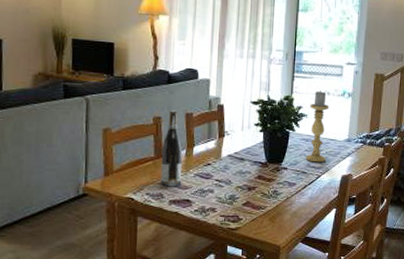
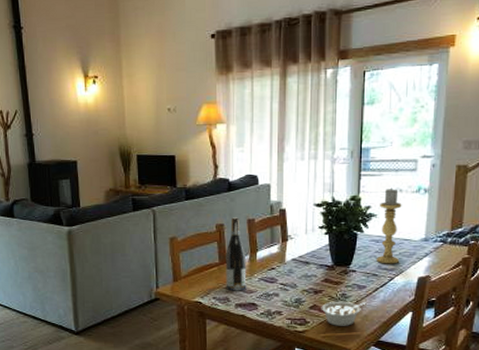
legume: none [254,198,296,223] -> present [321,301,366,326]

